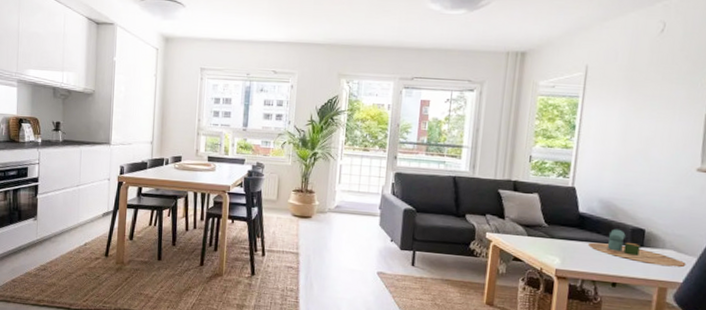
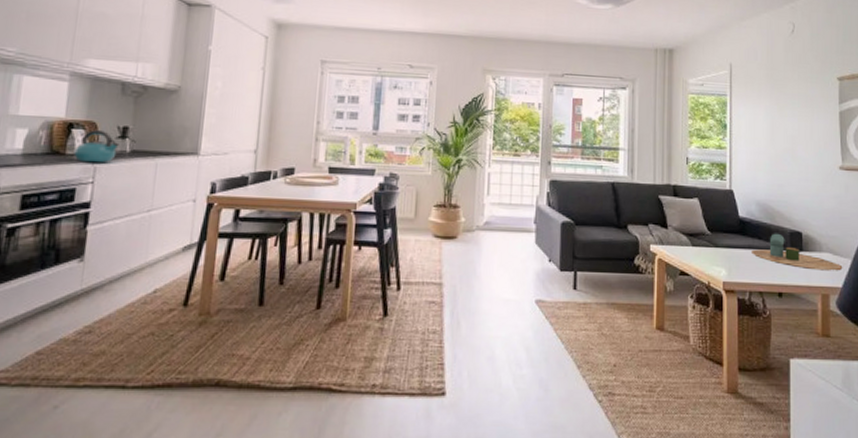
kettle: none [24,124,56,149] -> present [73,130,121,163]

